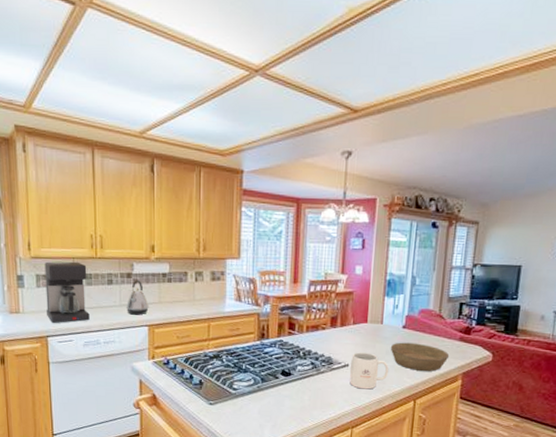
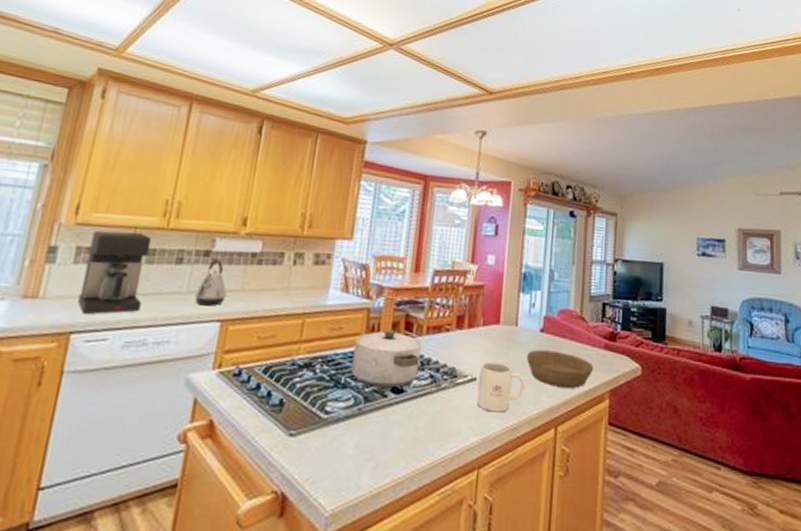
cooking pot: none [250,329,303,372] -> present [351,329,421,388]

